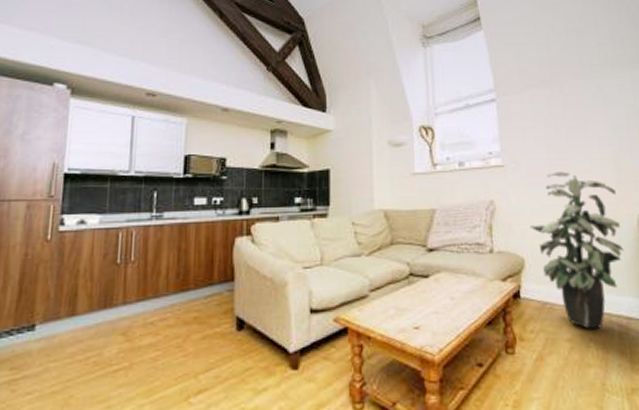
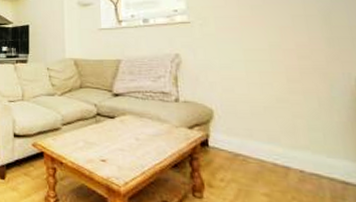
indoor plant: present [530,171,624,329] -> none [219,28,338,189]

